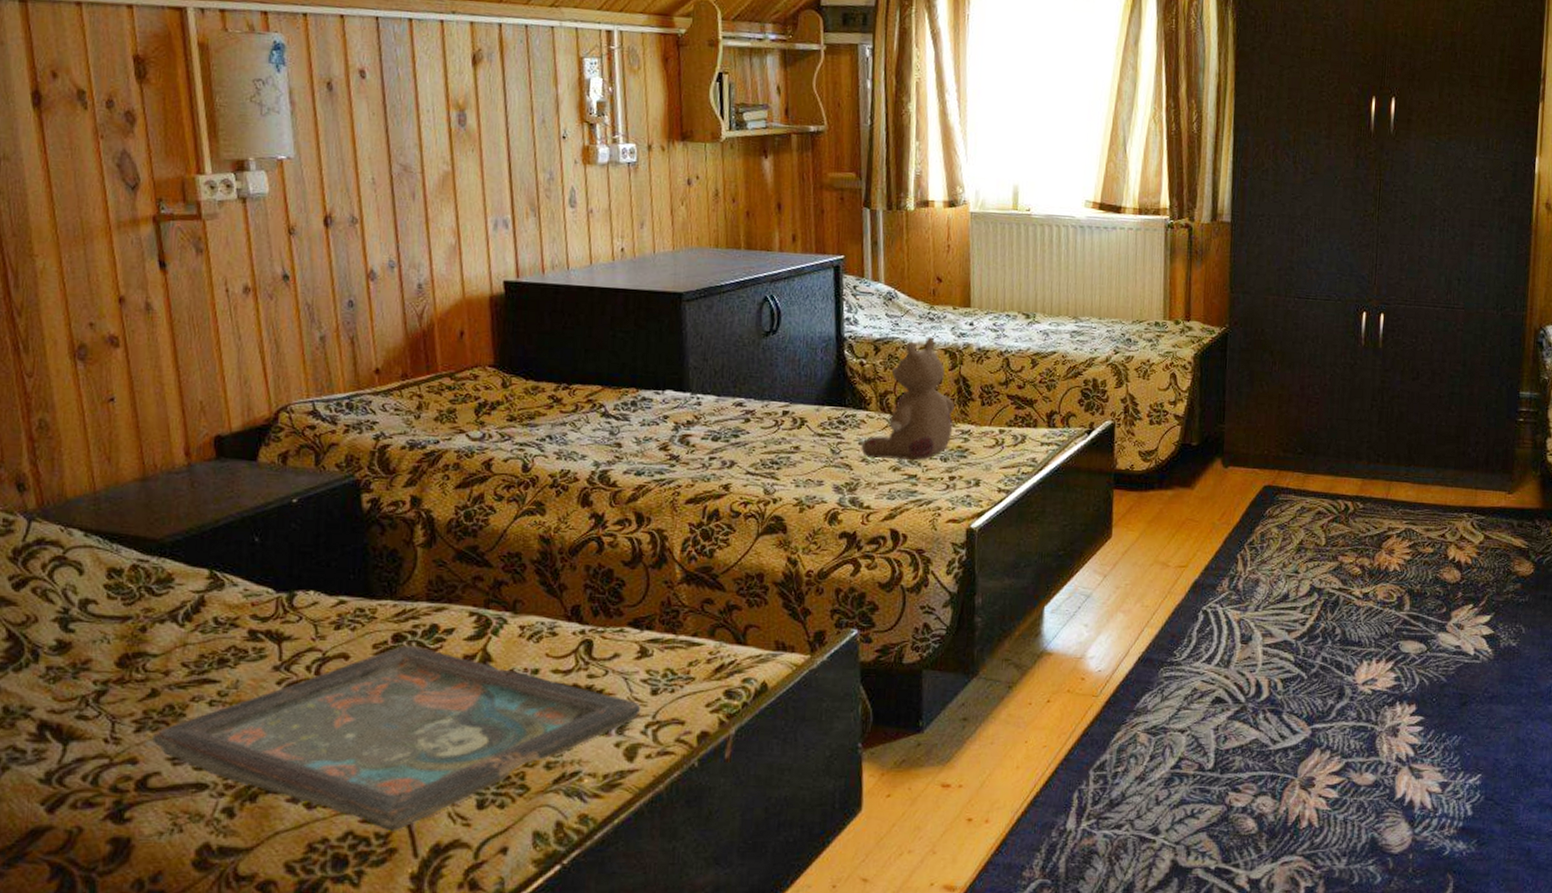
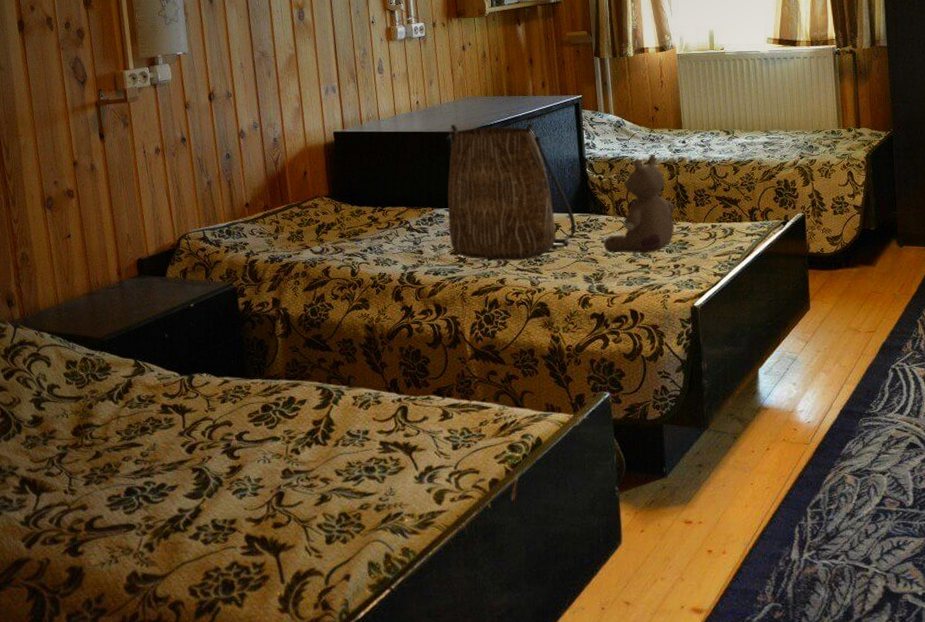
decorative tray: present [152,645,641,832] -> none [97,413,446,562]
tote bag: none [657,281,827,462] -> present [446,123,575,261]

